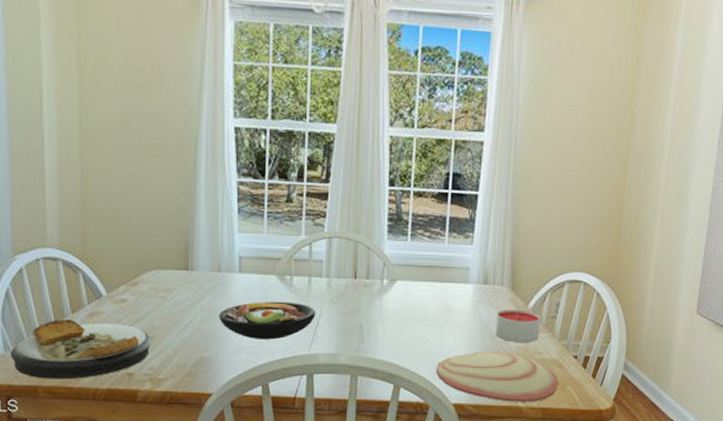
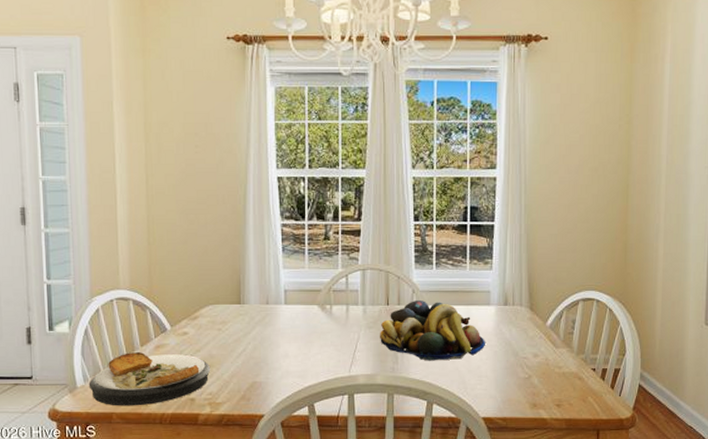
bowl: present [219,301,316,340] -> none [268,328,354,364]
fruit bowl: none [345,274,461,342] -> present [380,299,485,361]
plate: present [436,351,559,402] -> none [465,367,579,414]
candle: present [495,309,541,343] -> none [518,327,559,358]

